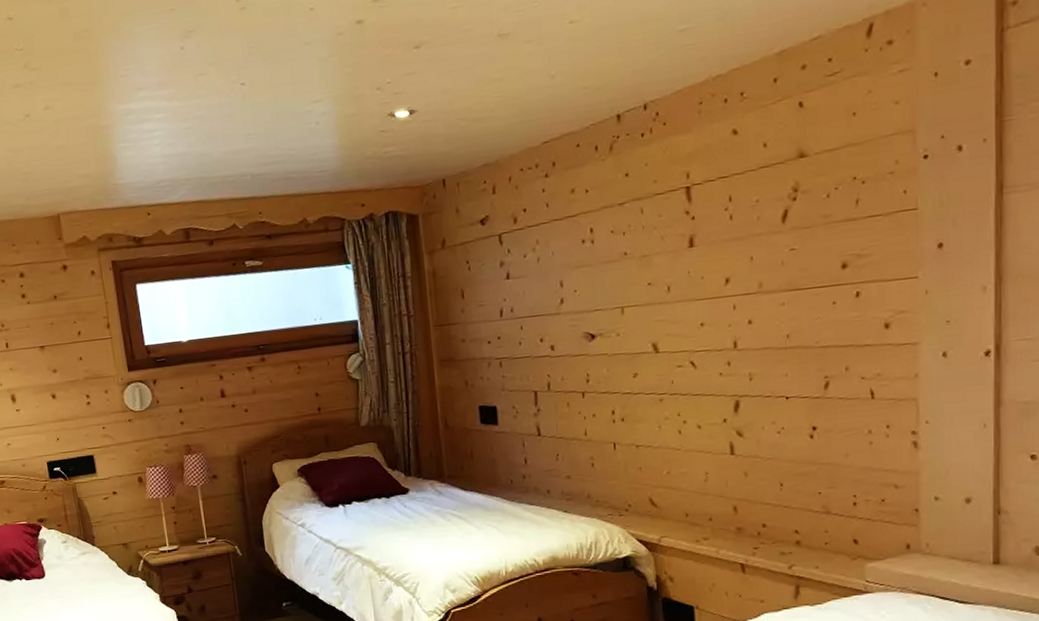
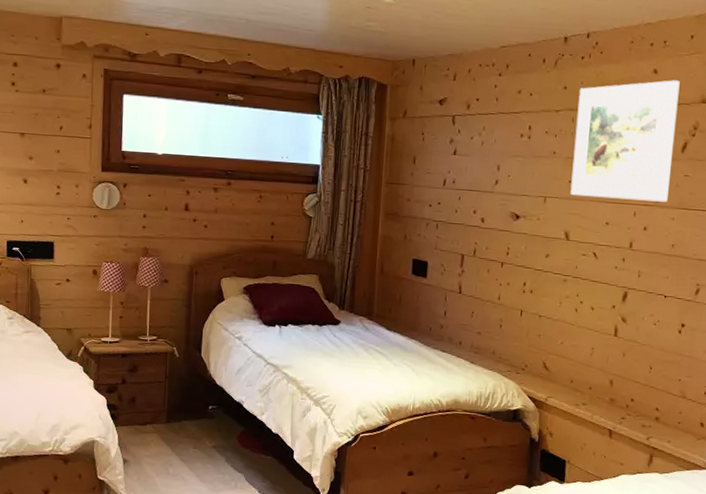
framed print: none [644,137,773,300] -> present [570,80,680,202]

